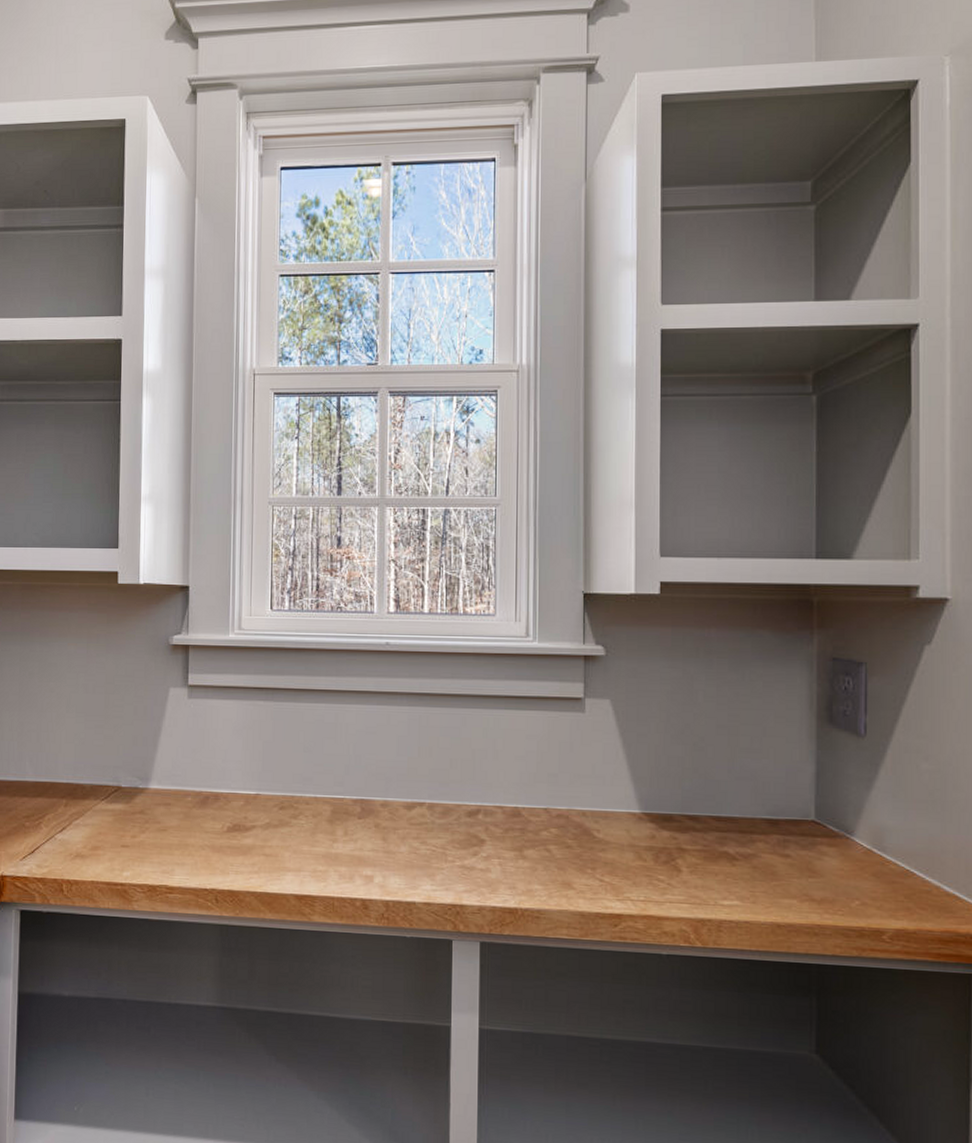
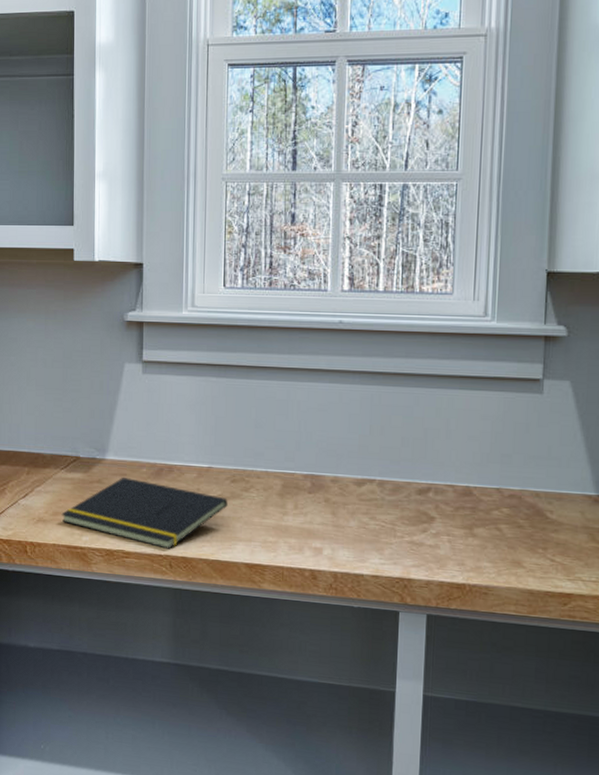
notepad: none [101,806,276,883] -> present [61,477,228,549]

